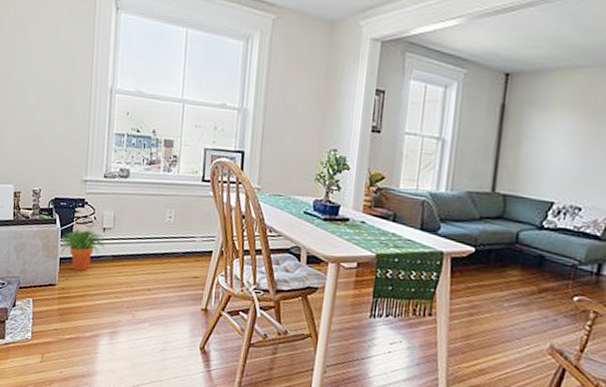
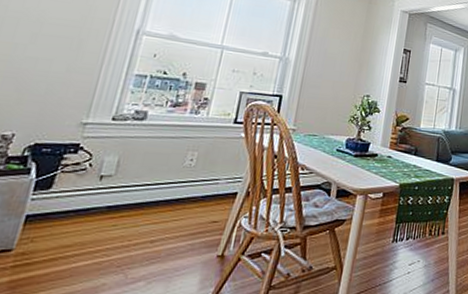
potted plant: present [58,229,106,271] -> none [29,178,101,229]

